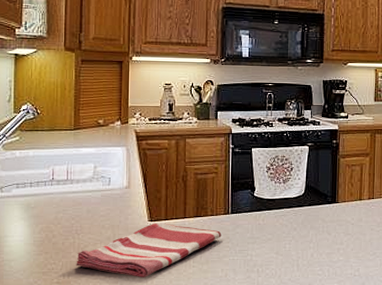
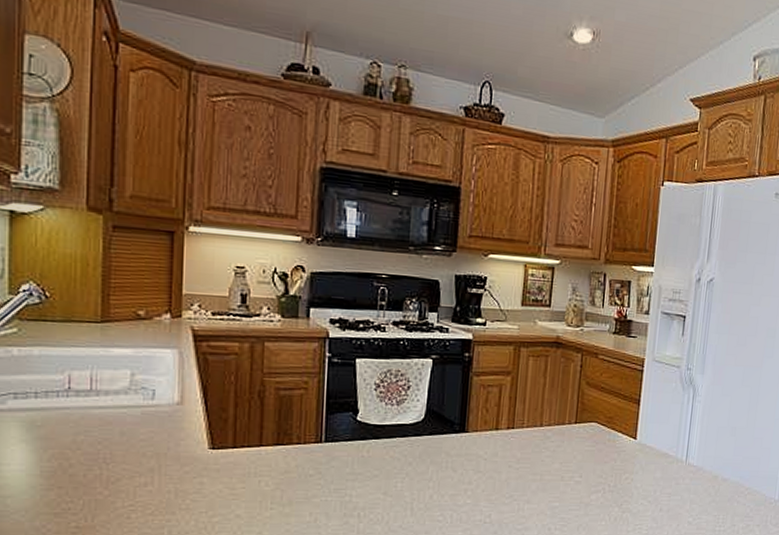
dish towel: present [76,221,222,278] -> none [104,450,311,523]

